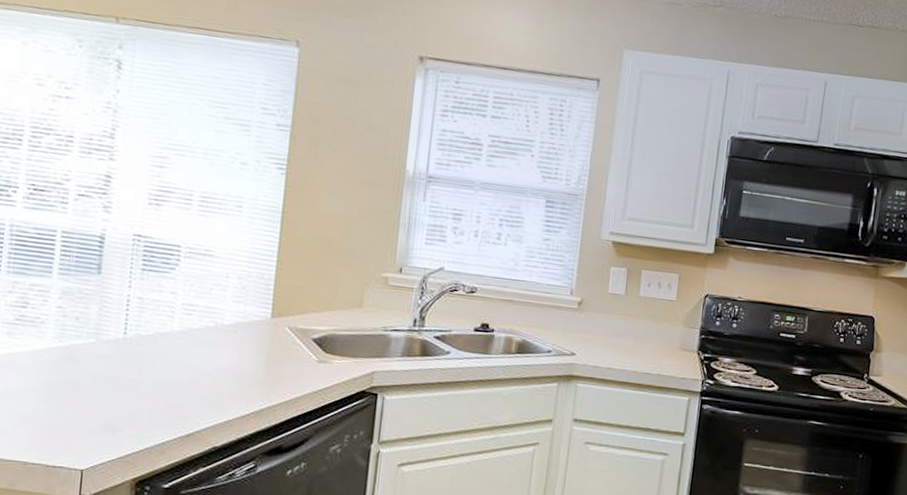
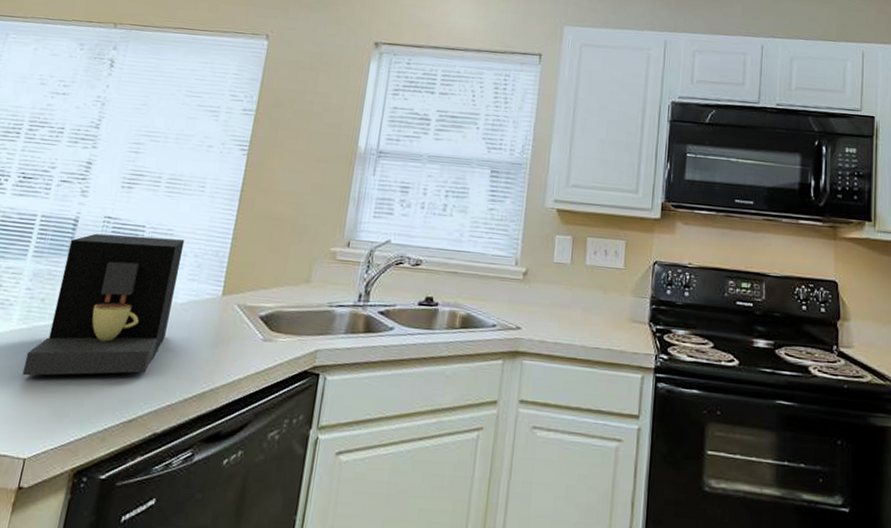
coffee maker: none [66,251,226,393] -> present [22,233,185,376]

